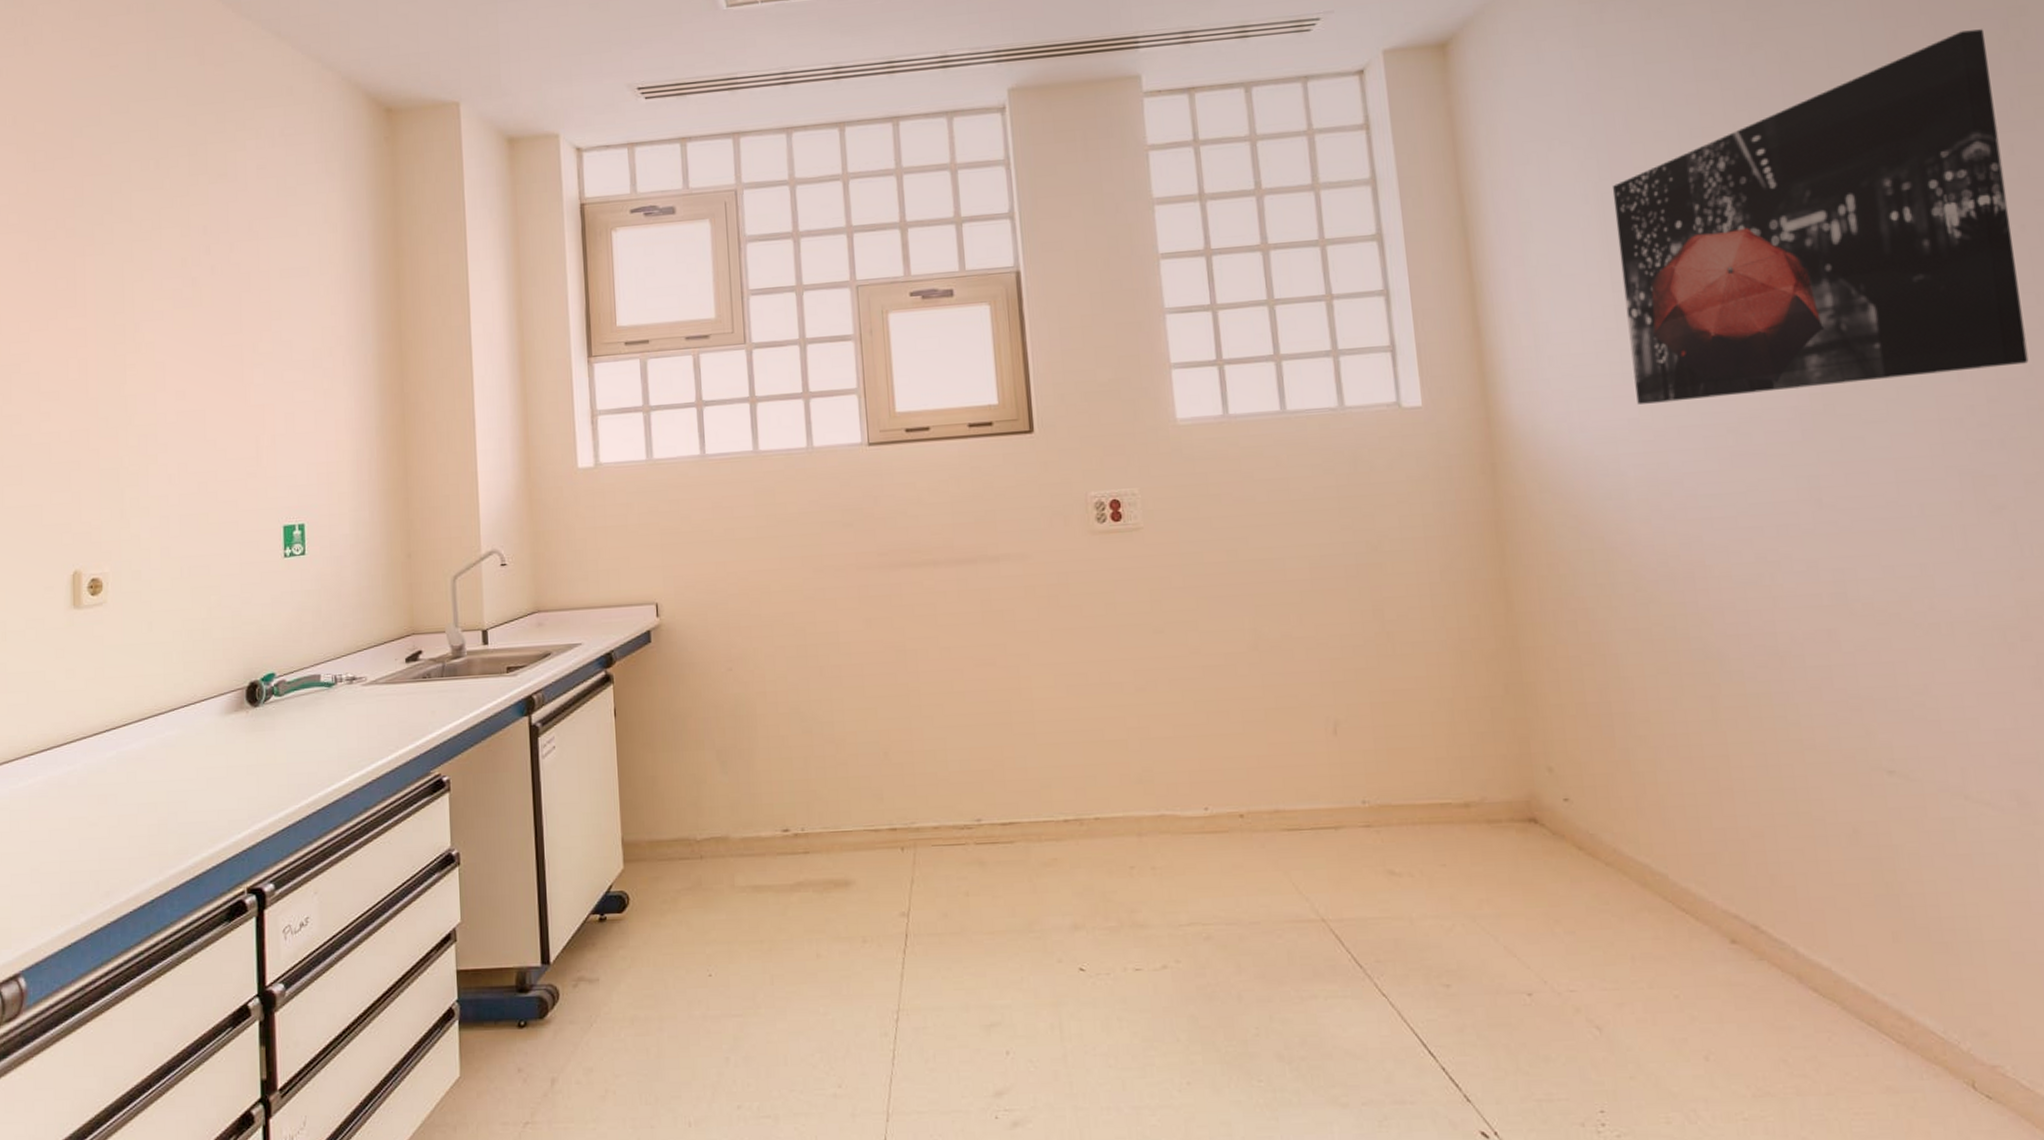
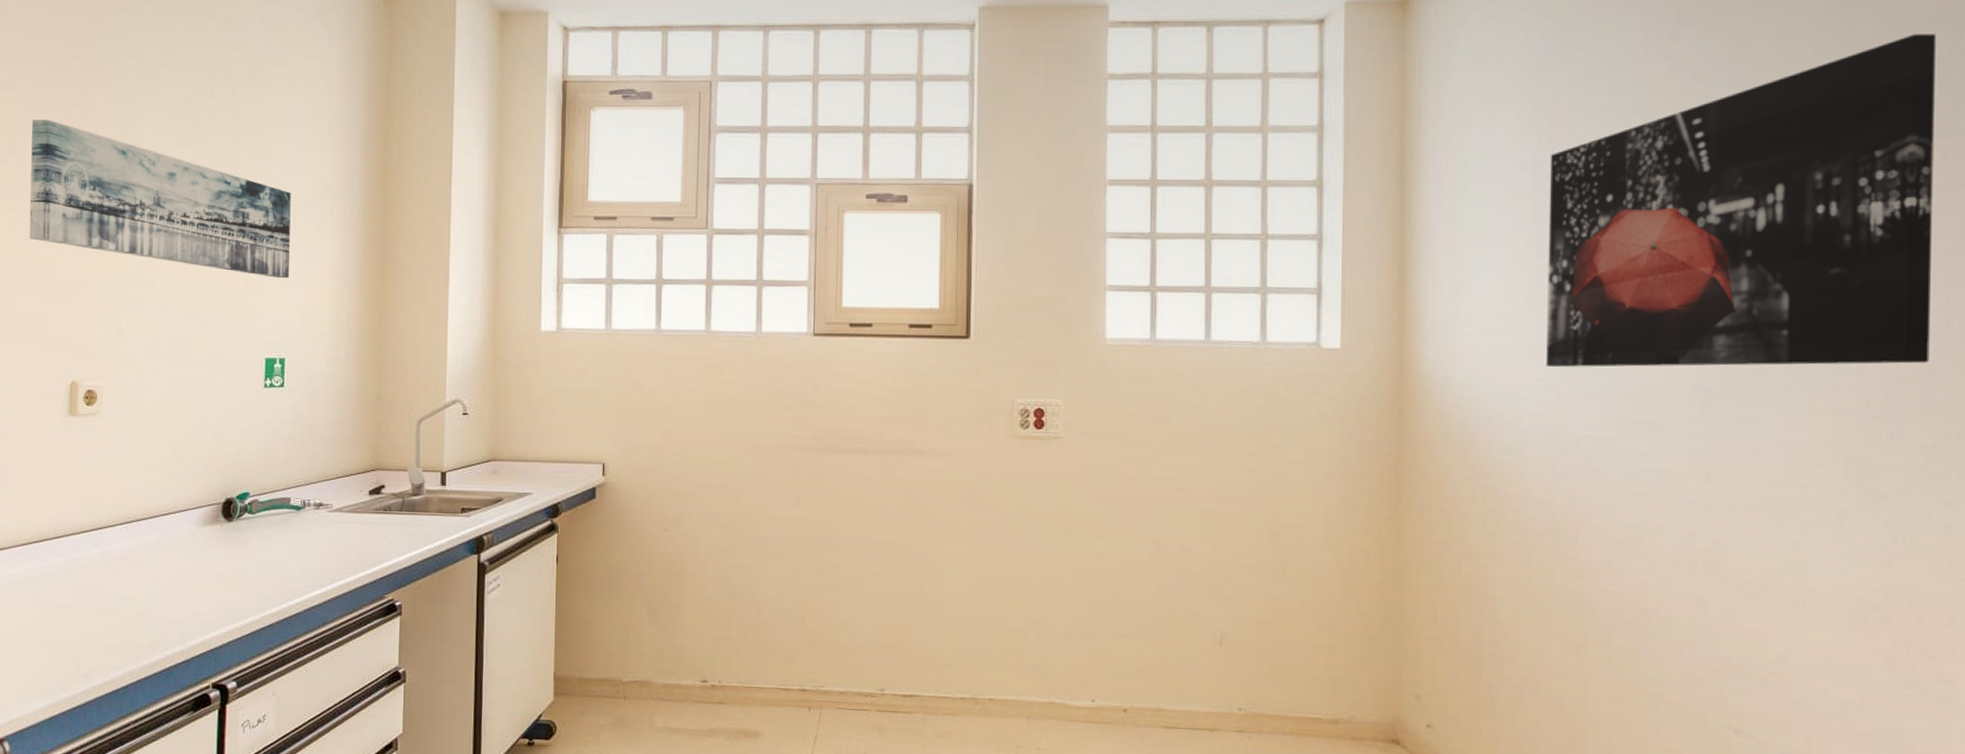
wall art: none [17,294,304,439] -> present [29,120,291,278]

